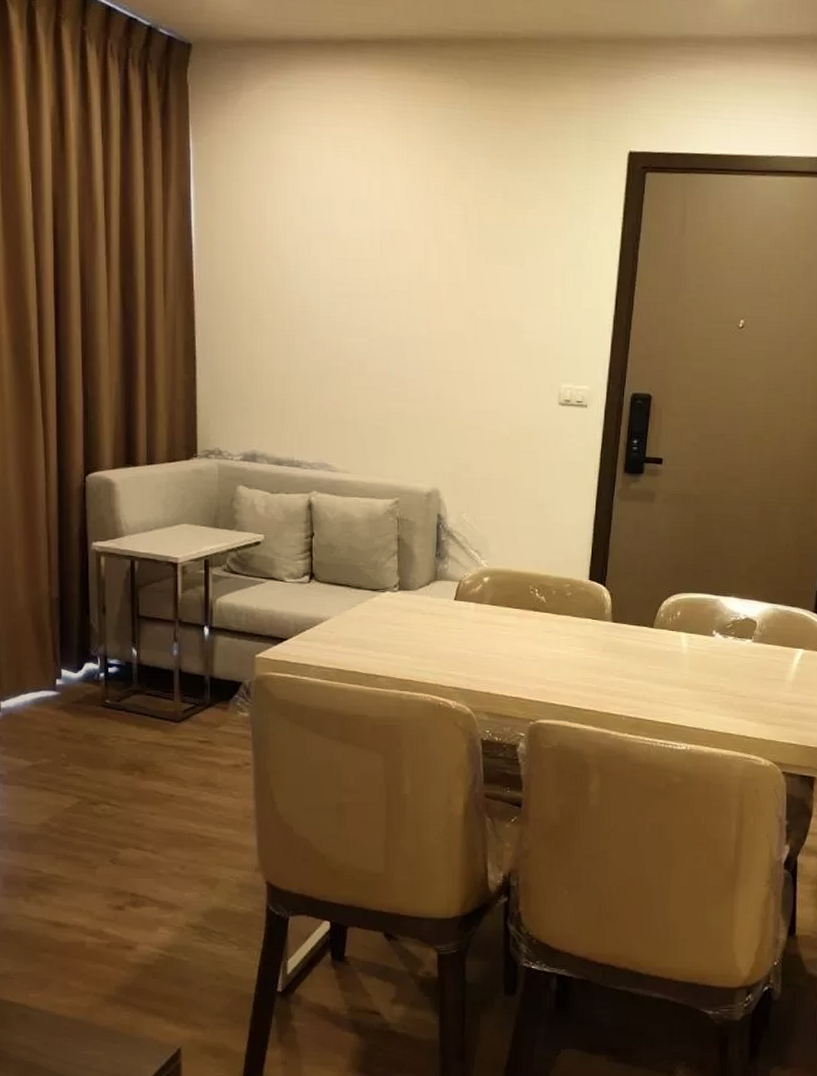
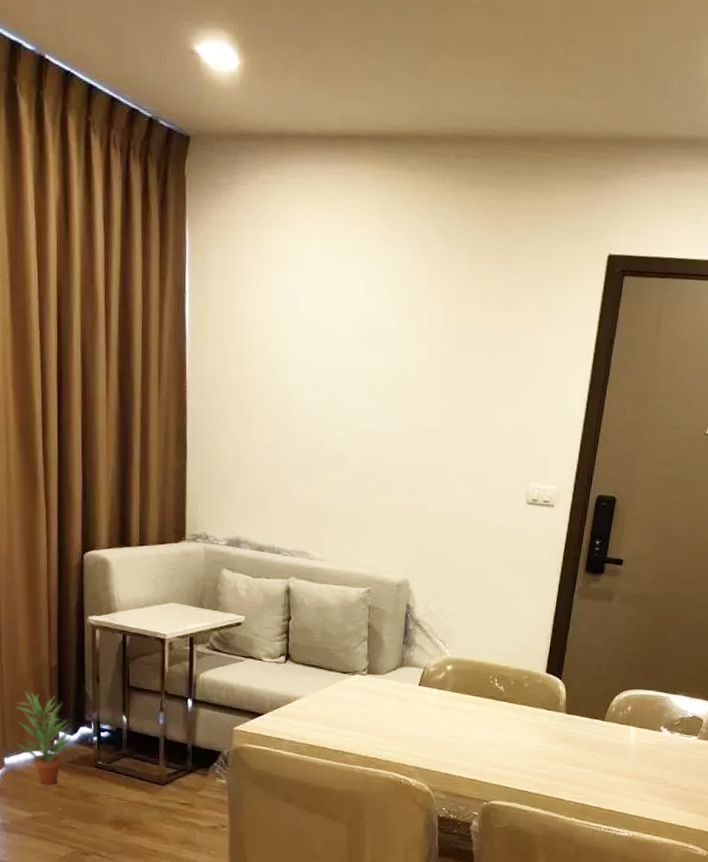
potted plant: none [10,628,76,730] -> present [14,692,72,786]

